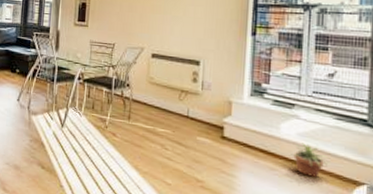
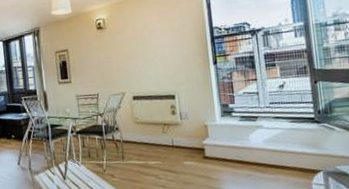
potted plant: present [289,143,331,177] -> none [260,147,292,175]

